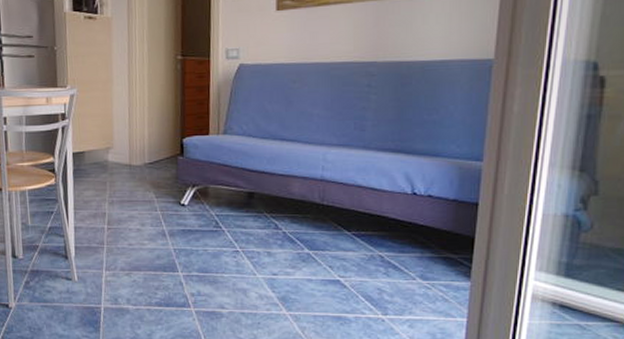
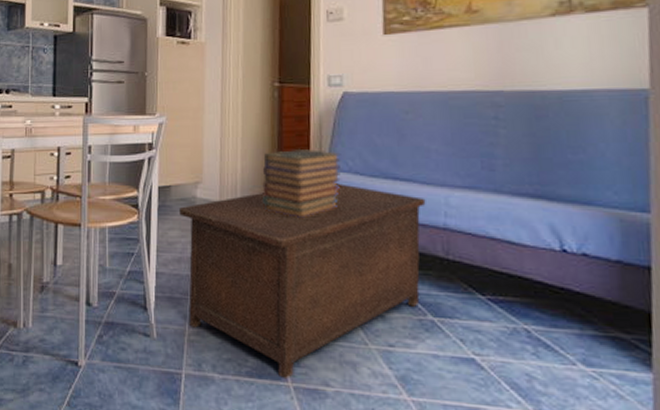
cabinet: none [93,145,307,306] -> present [179,183,426,380]
book stack: none [167,115,237,177] -> present [262,148,341,219]

